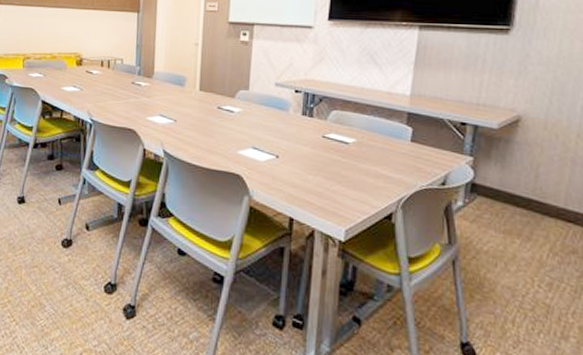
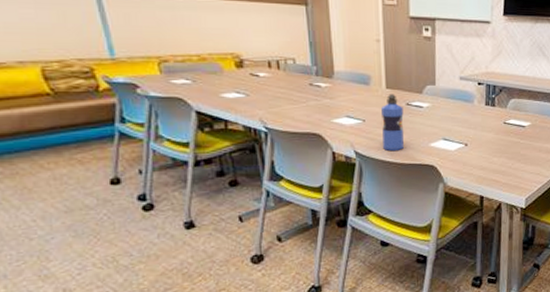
water bottle: none [191,96,214,154] -> present [381,94,404,151]

